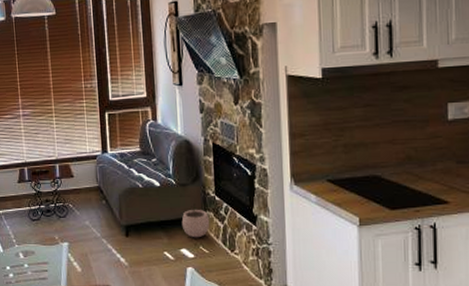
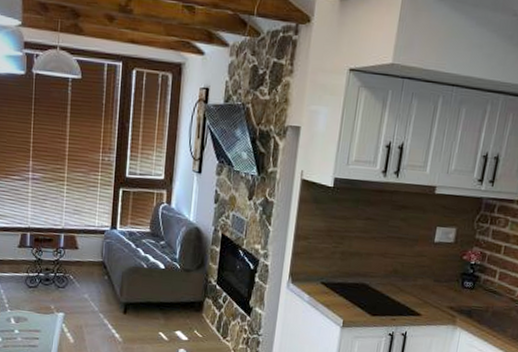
plant pot: present [181,204,210,238] -> none [180,289,208,323]

